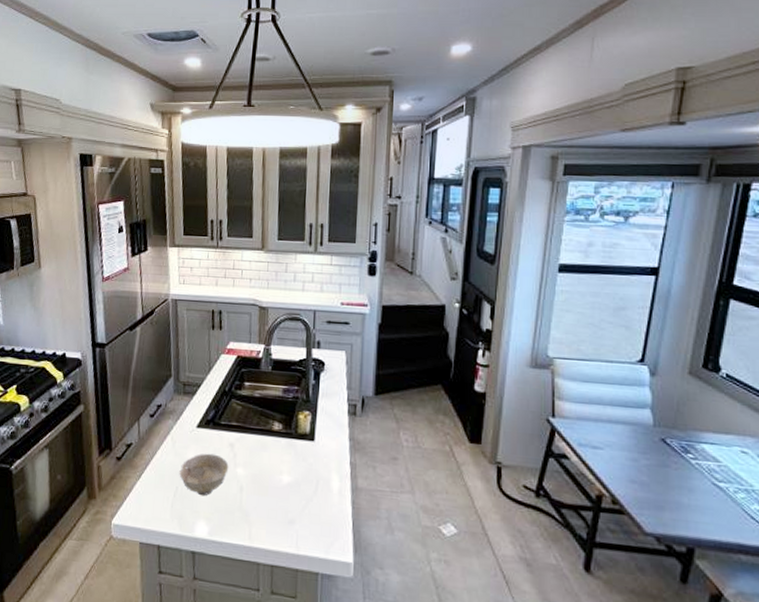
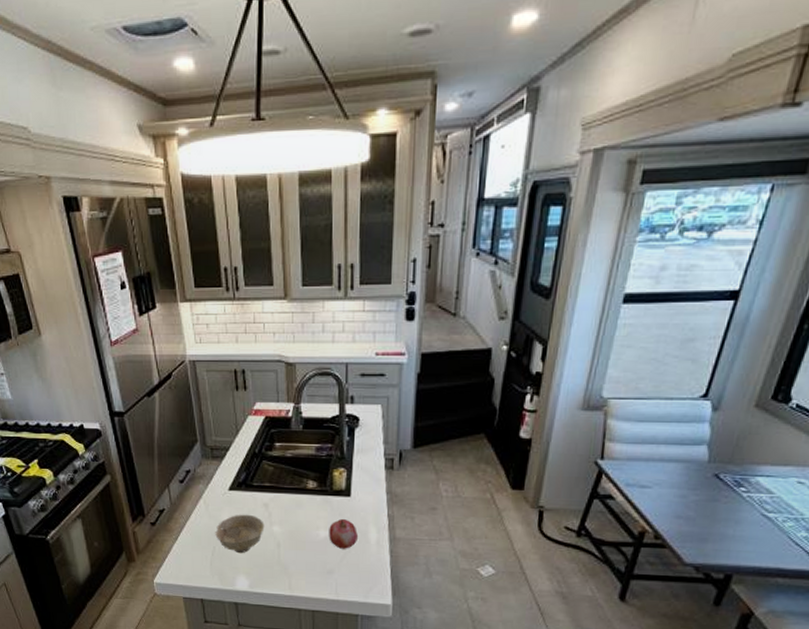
fruit: none [291,463,321,497] -> present [329,518,359,549]

